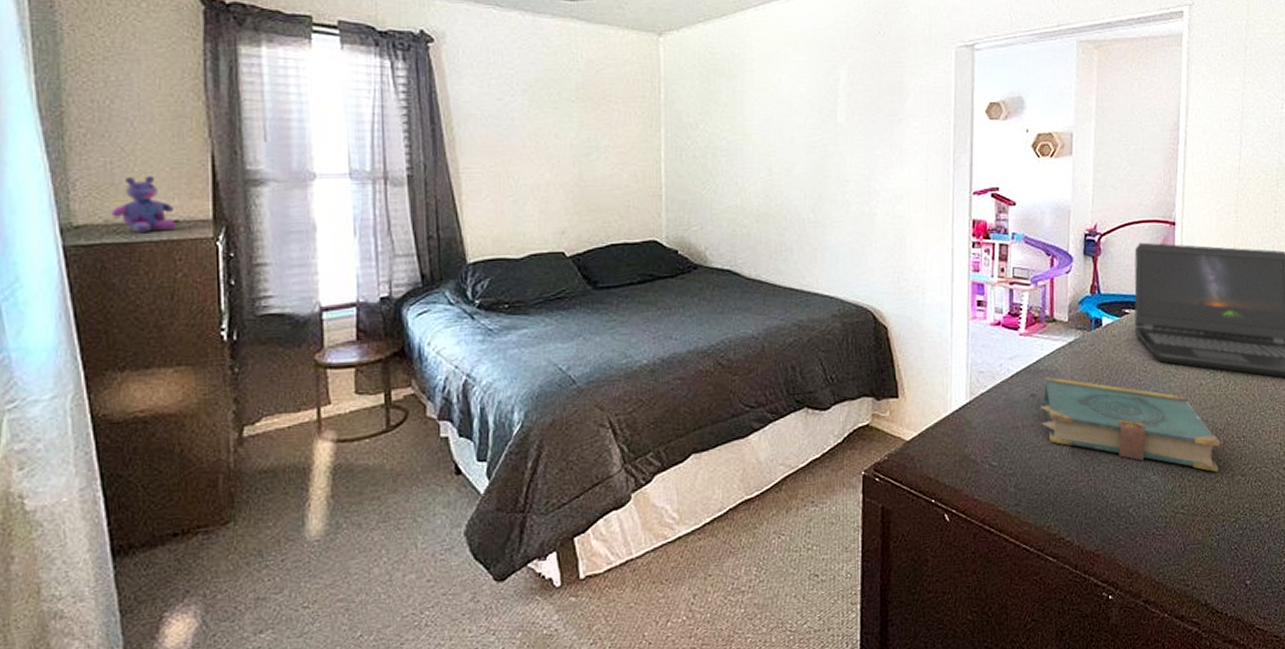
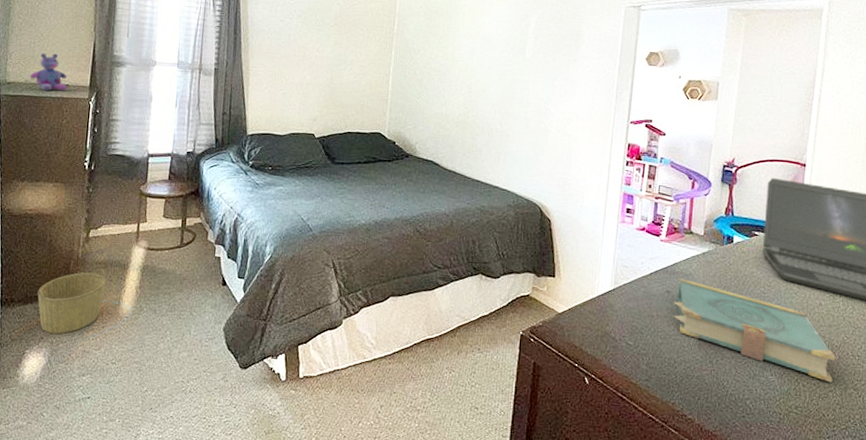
basket: none [169,480,278,583] -> present [36,270,106,334]

